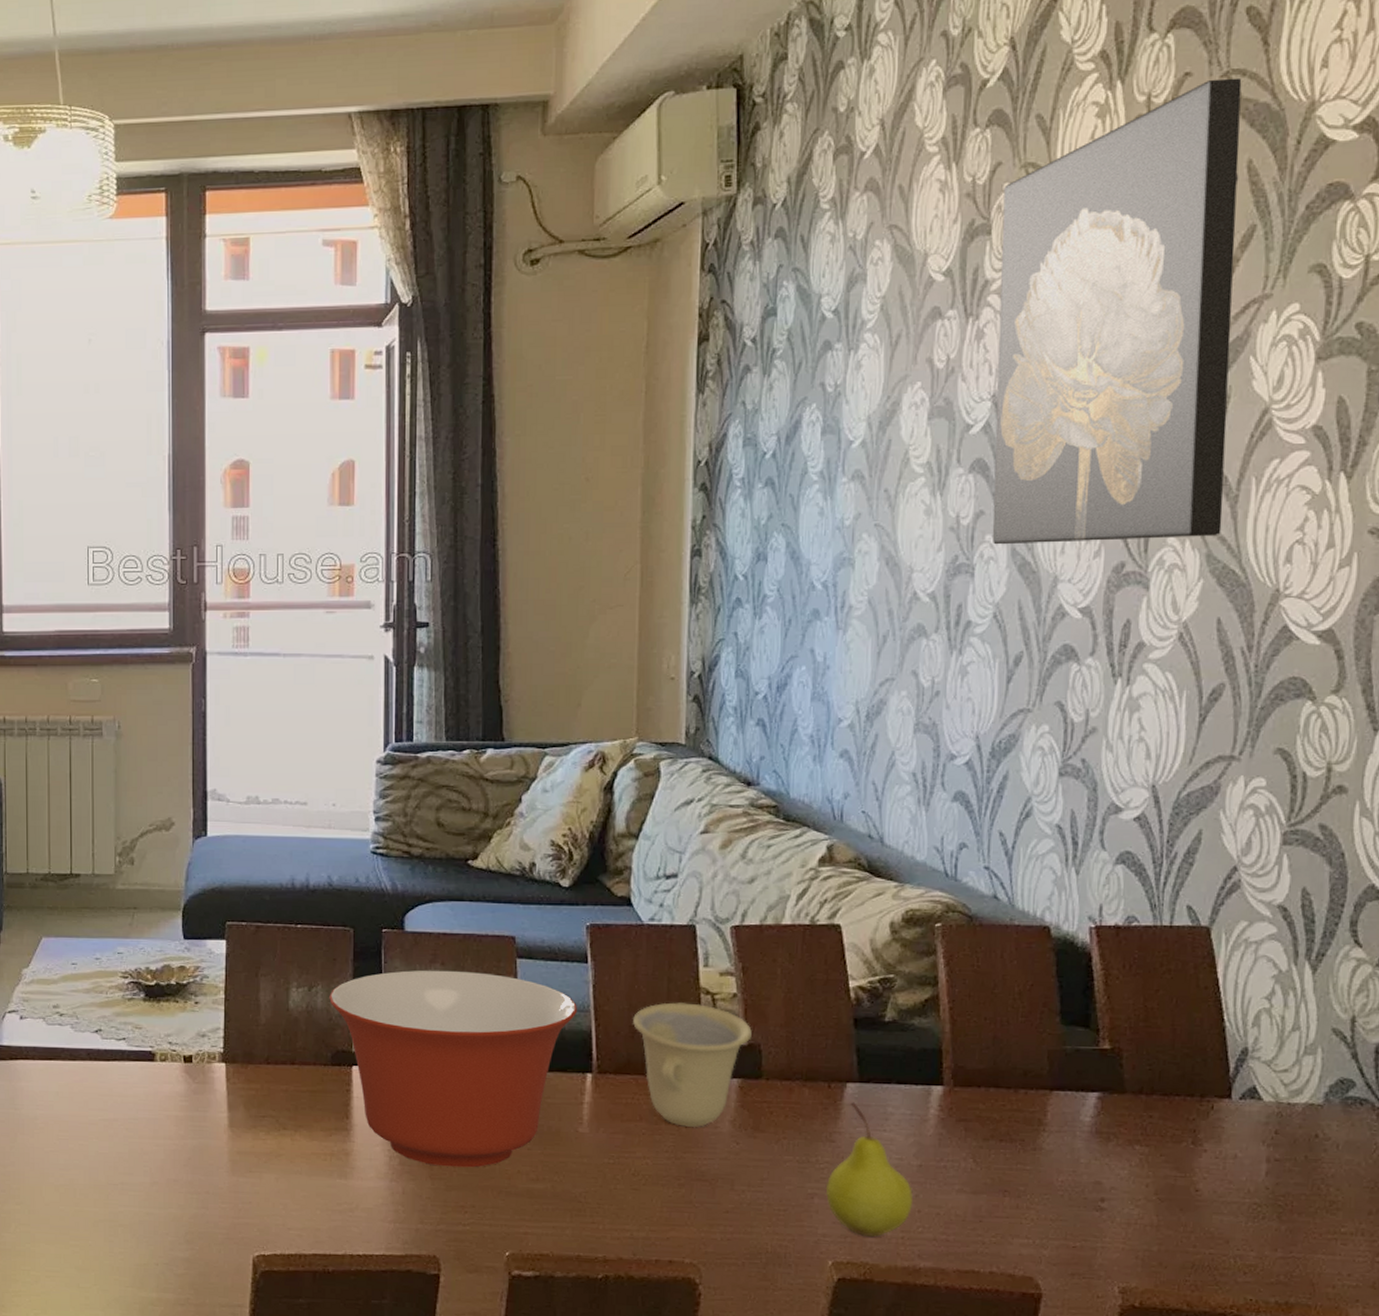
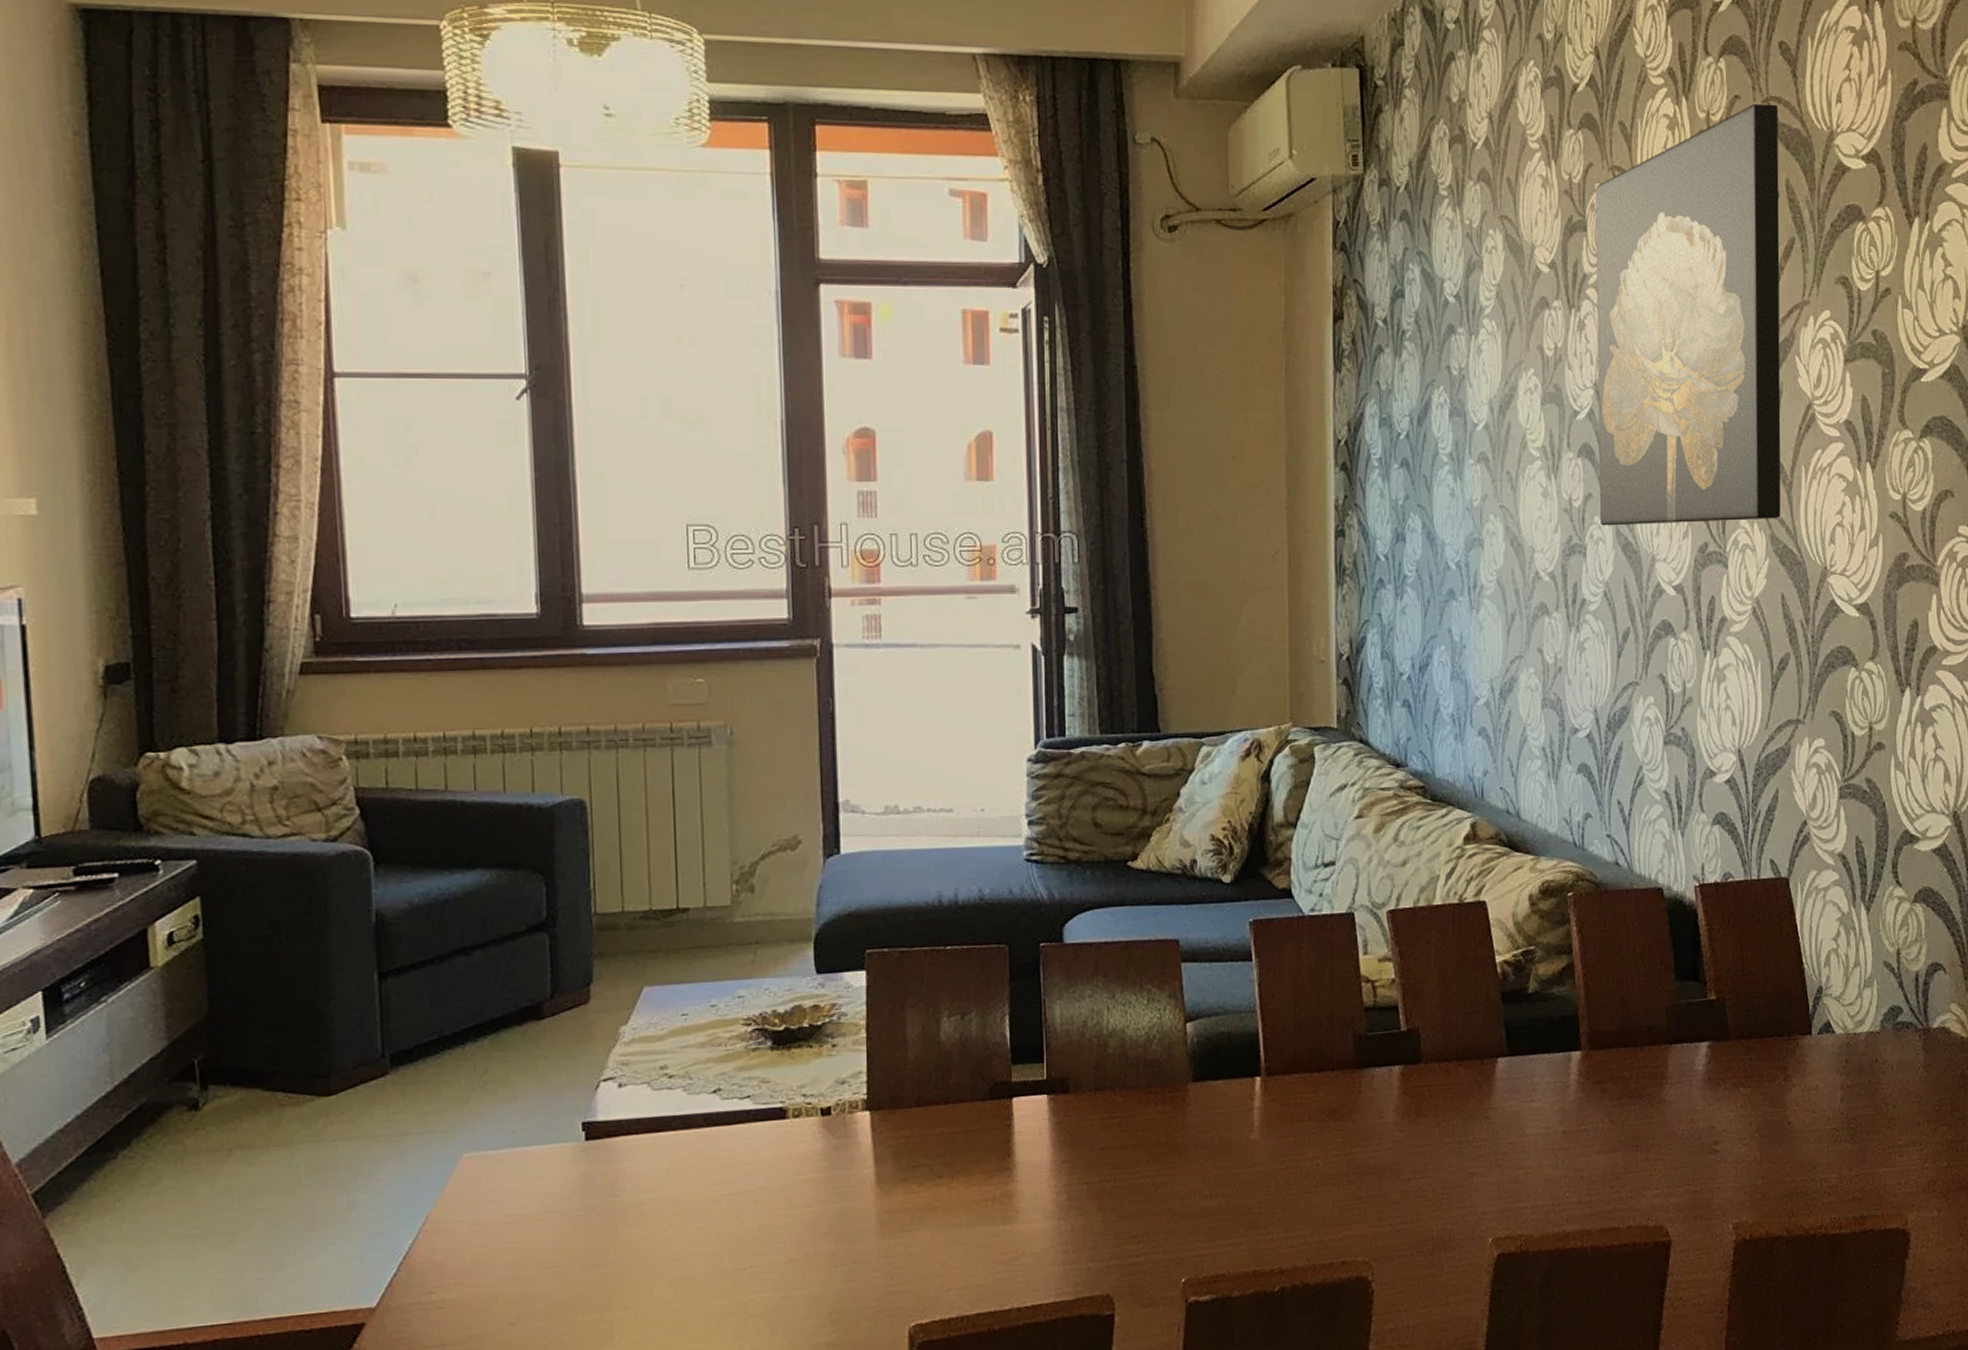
mixing bowl: present [329,970,577,1168] -> none [985,981,1243,1196]
cup: present [633,1002,752,1128] -> none [1298,993,1410,1121]
fruit: present [825,1102,913,1237] -> none [1483,1076,1559,1210]

